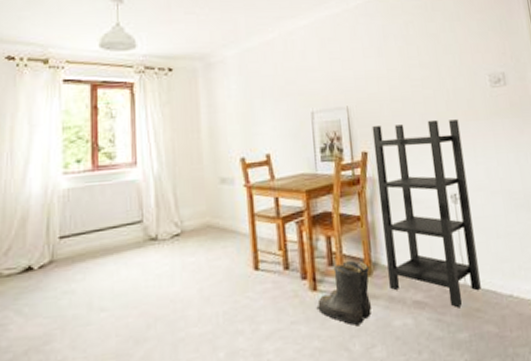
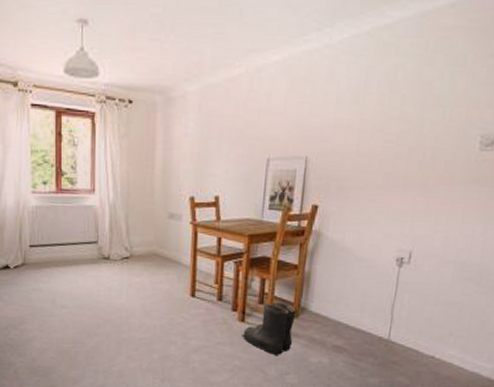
shelving unit: present [372,119,481,307] -> none [313,180,429,357]

